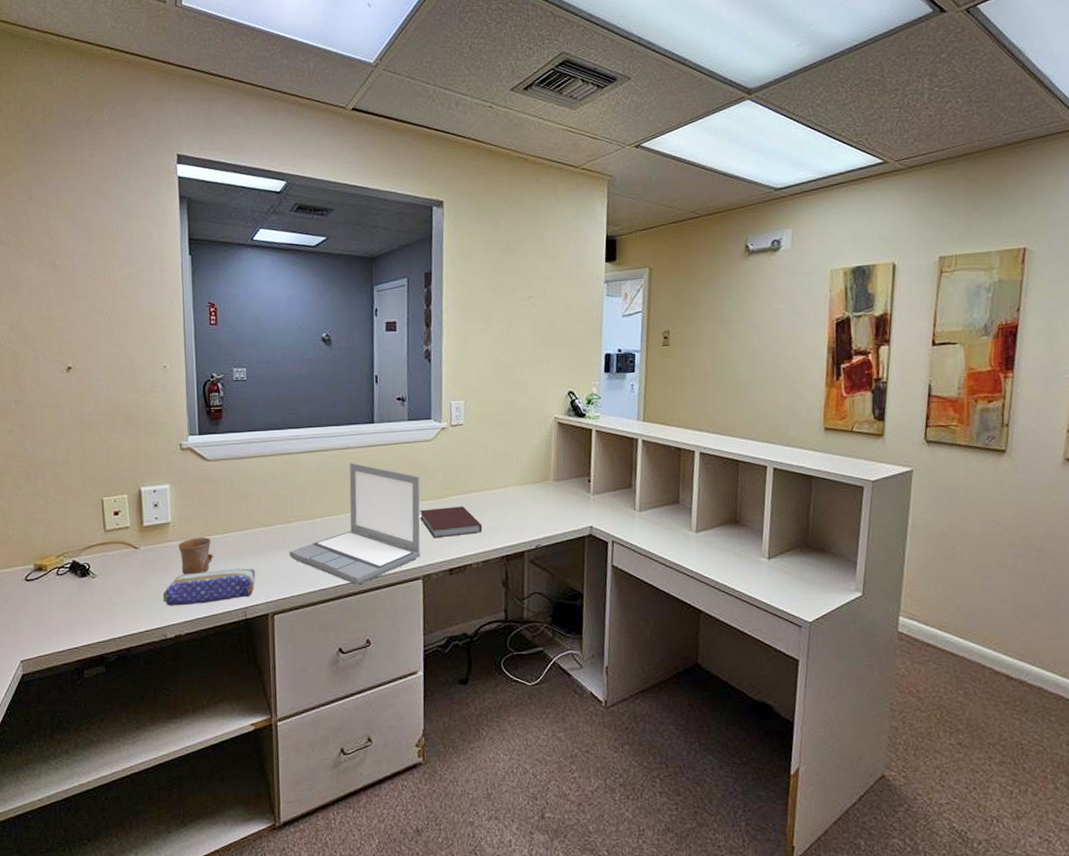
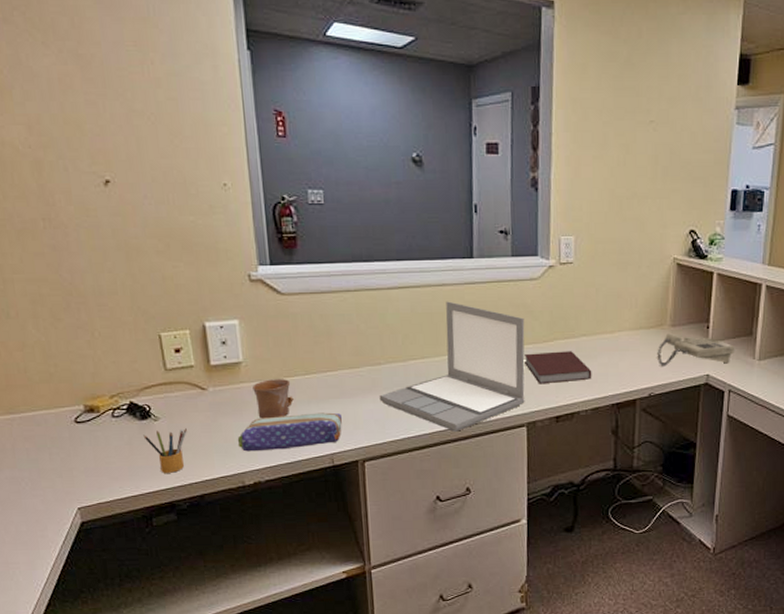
pencil box: none [82,585,119,627] -> present [143,428,187,473]
telephone: none [542,487,616,519] -> present [657,333,735,366]

